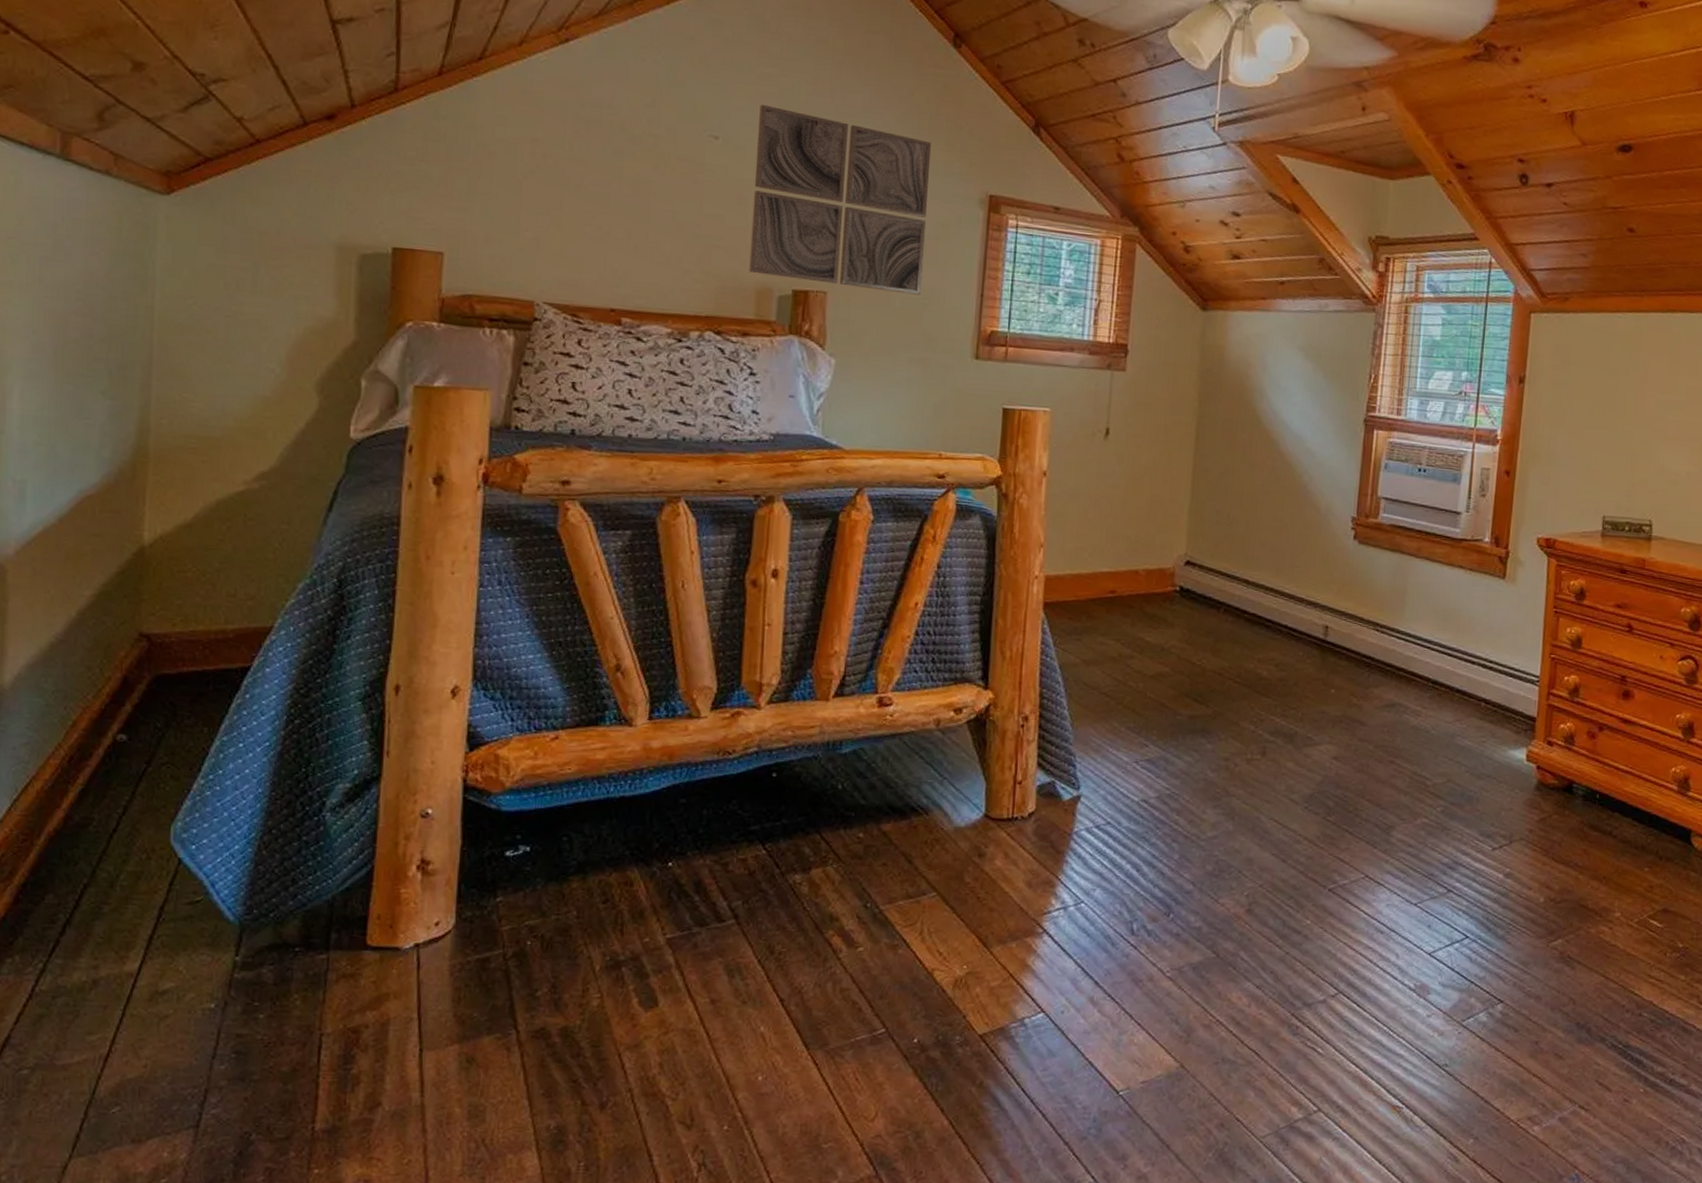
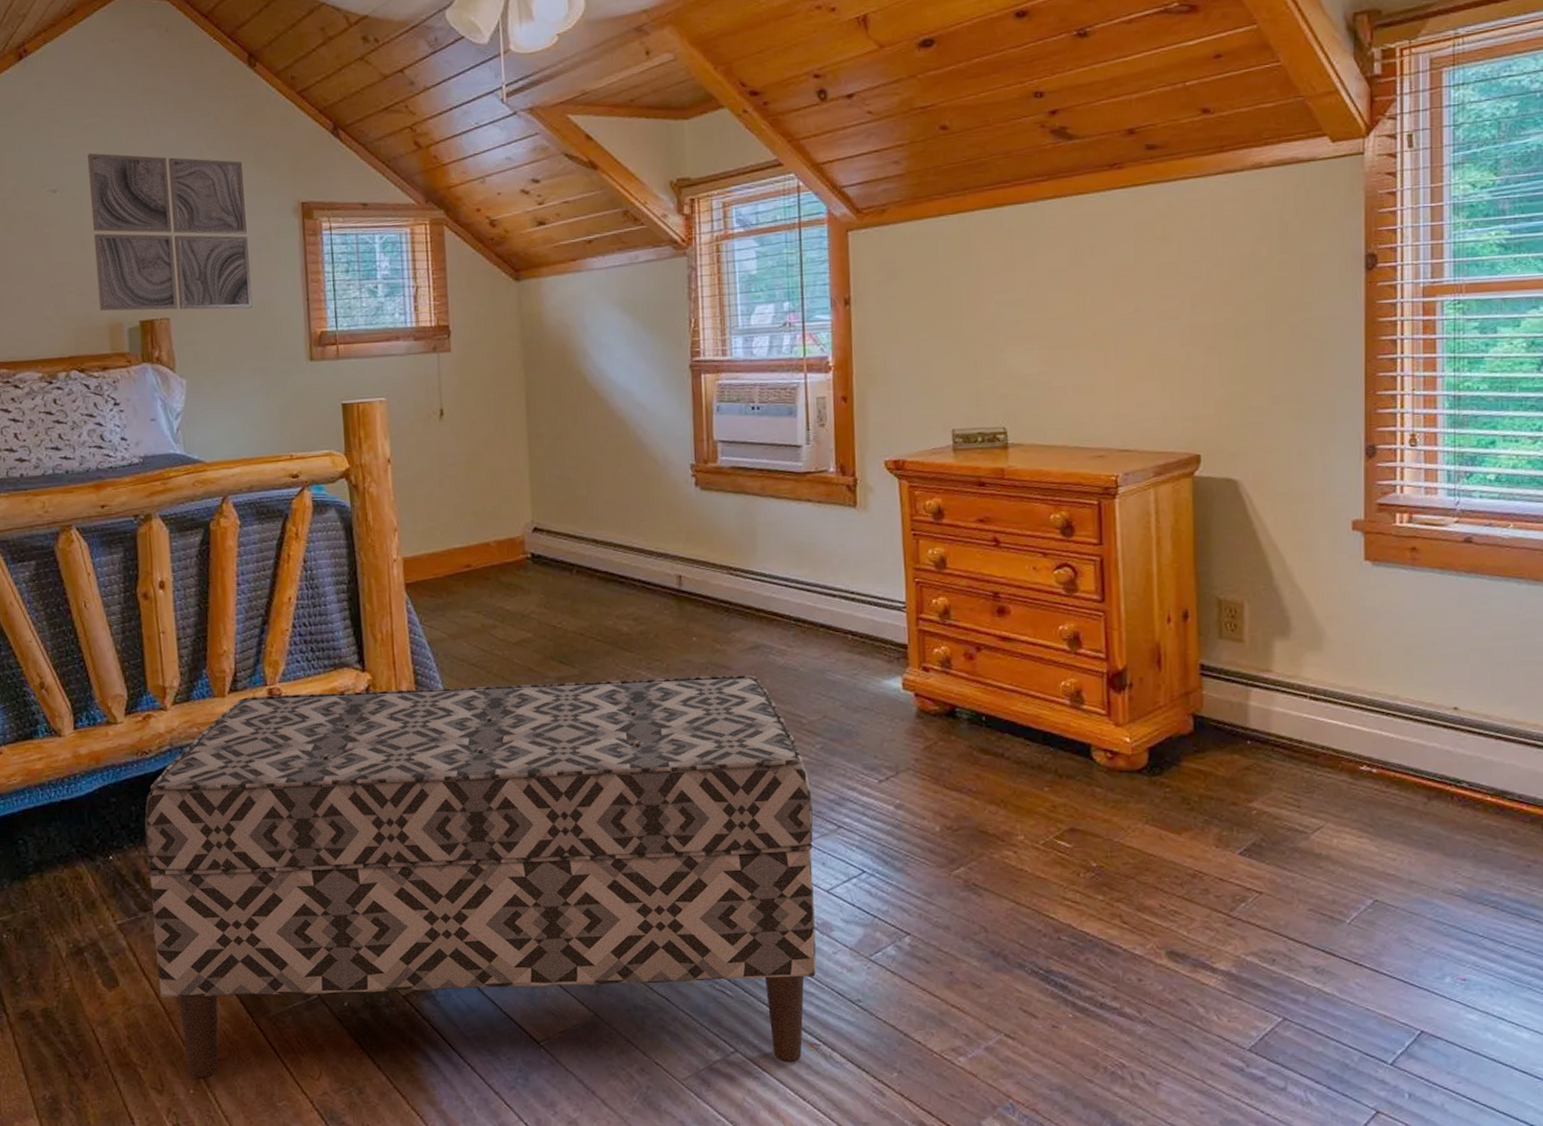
bench: none [704,703,1427,1124] -> present [144,675,817,1080]

